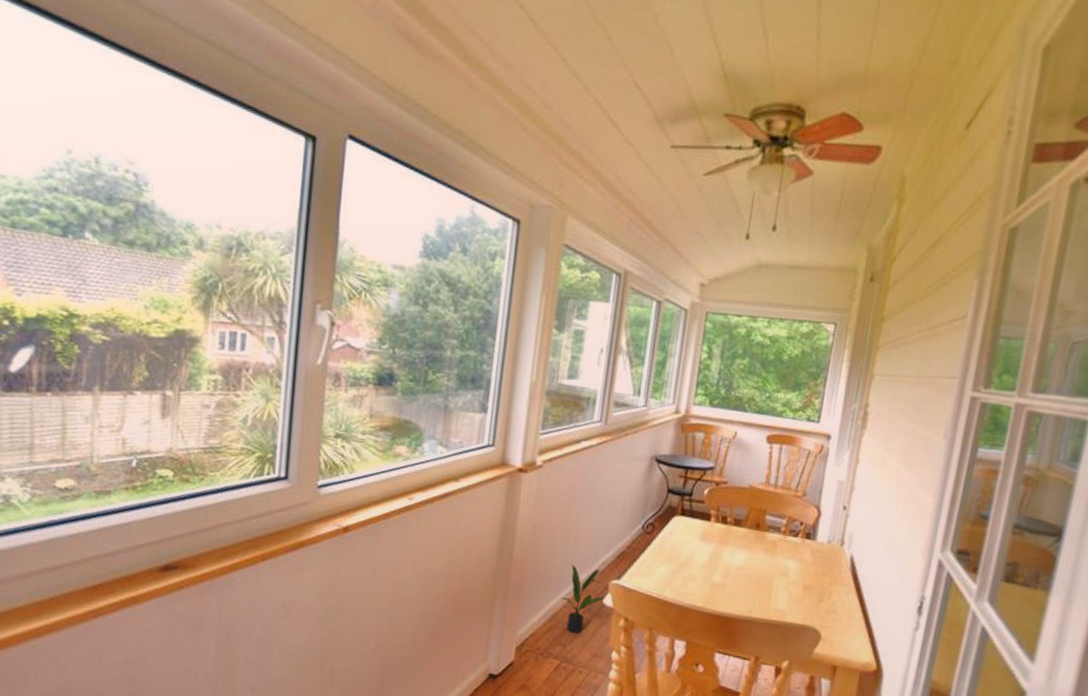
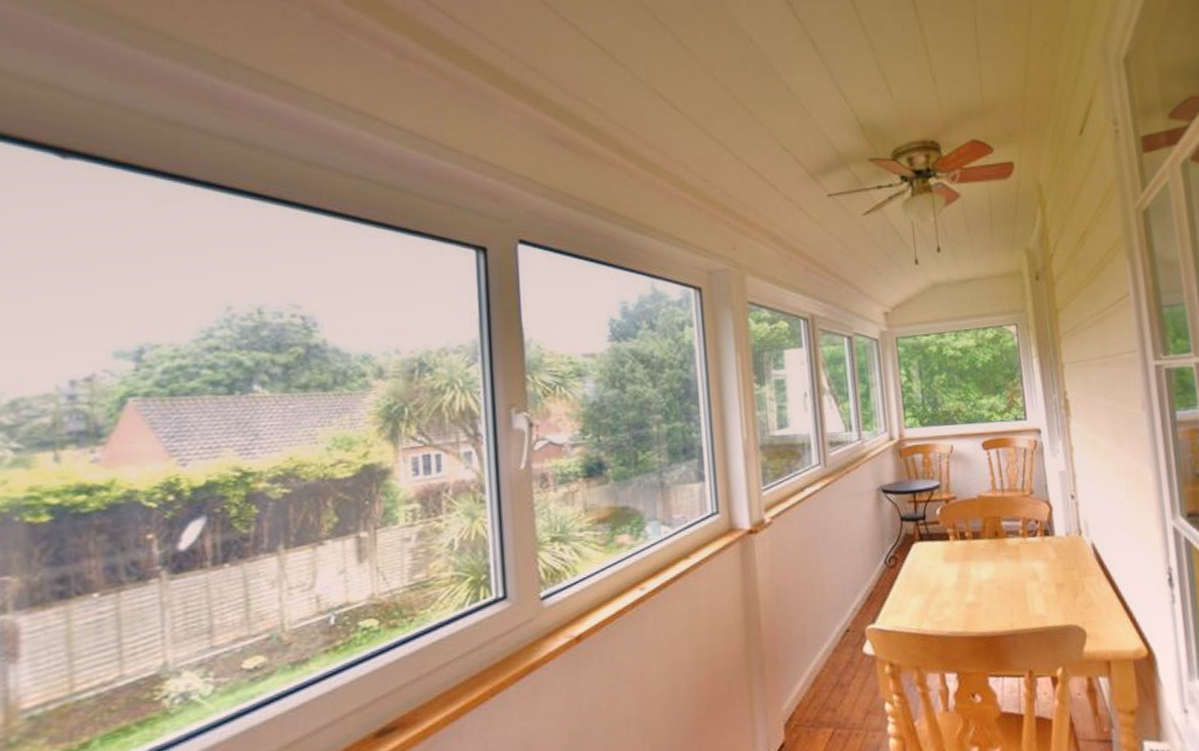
potted plant: present [561,564,606,633] -> none [820,617,865,693]

